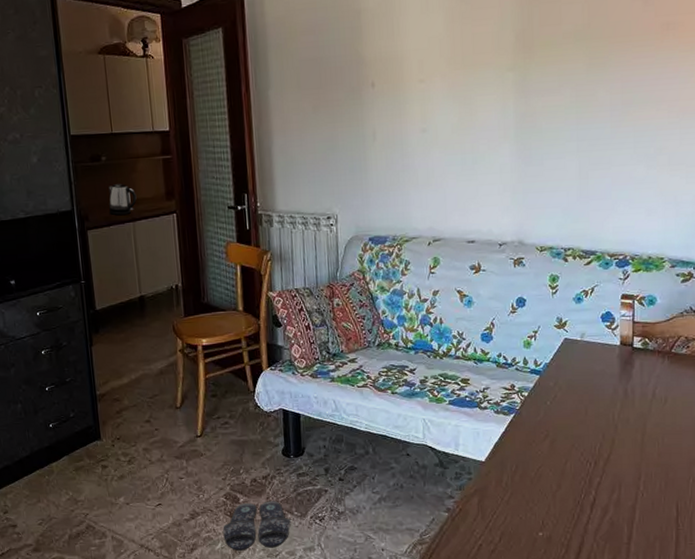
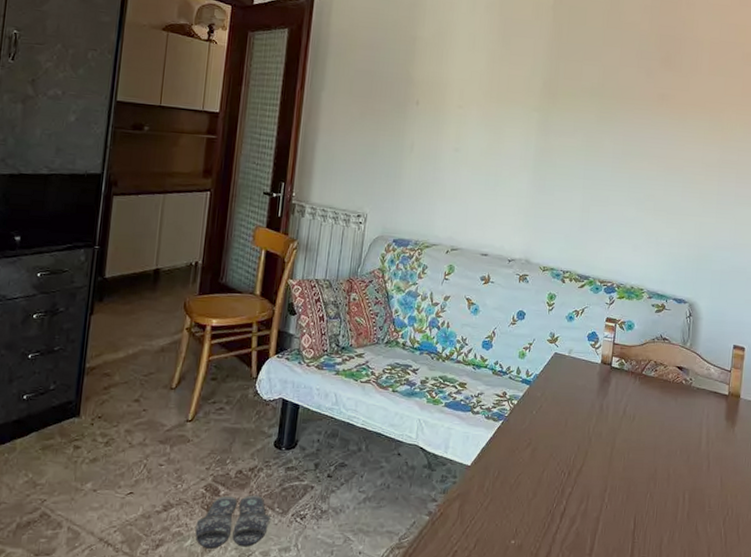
kettle: present [108,184,137,216] -> none [140,154,173,187]

